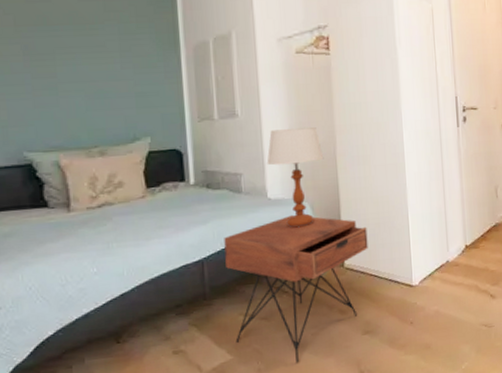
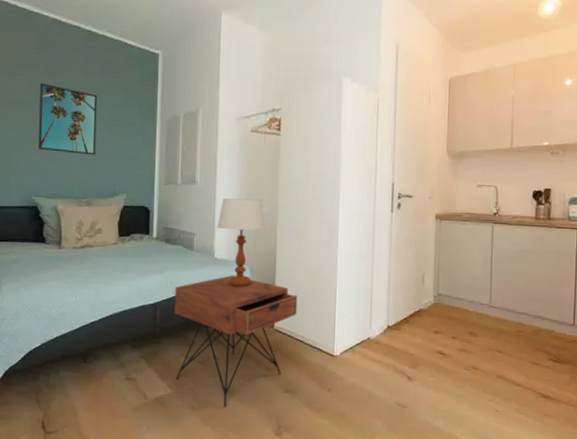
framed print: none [18,12,105,95] -> present [38,83,97,155]

